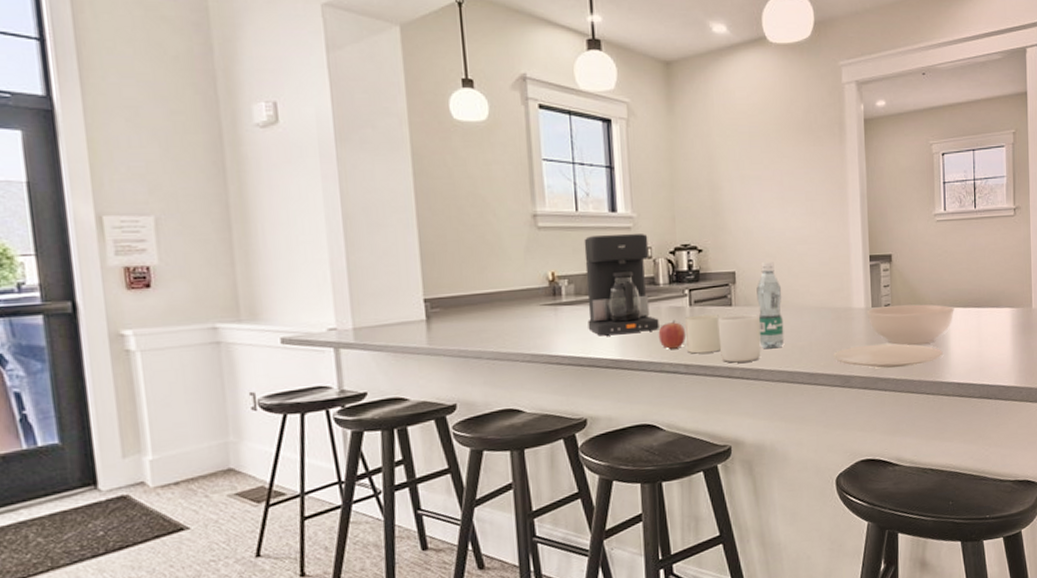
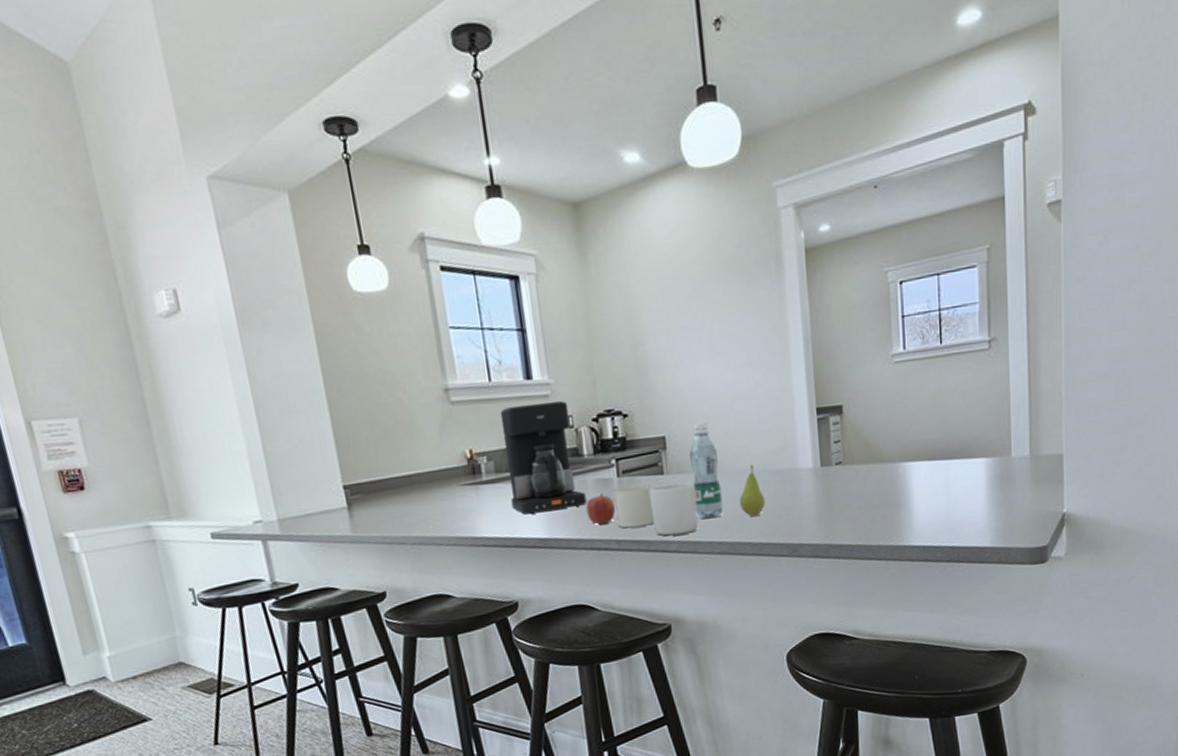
fruit: none [799,301,822,349] -> present [739,464,765,516]
plate: present [833,343,943,368] -> none [778,505,905,534]
bowl: present [867,304,954,345] -> none [815,459,918,507]

